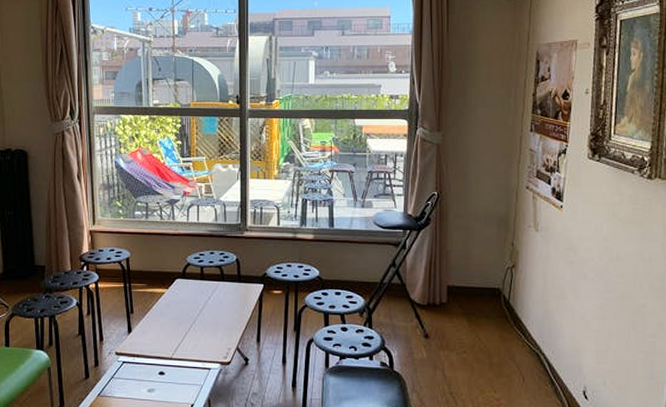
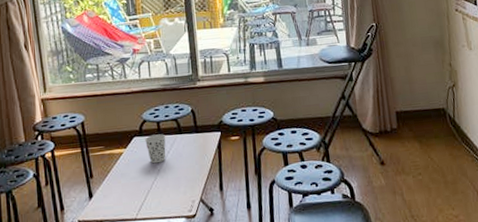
cup: none [187,279,208,307] -> present [145,134,166,164]

